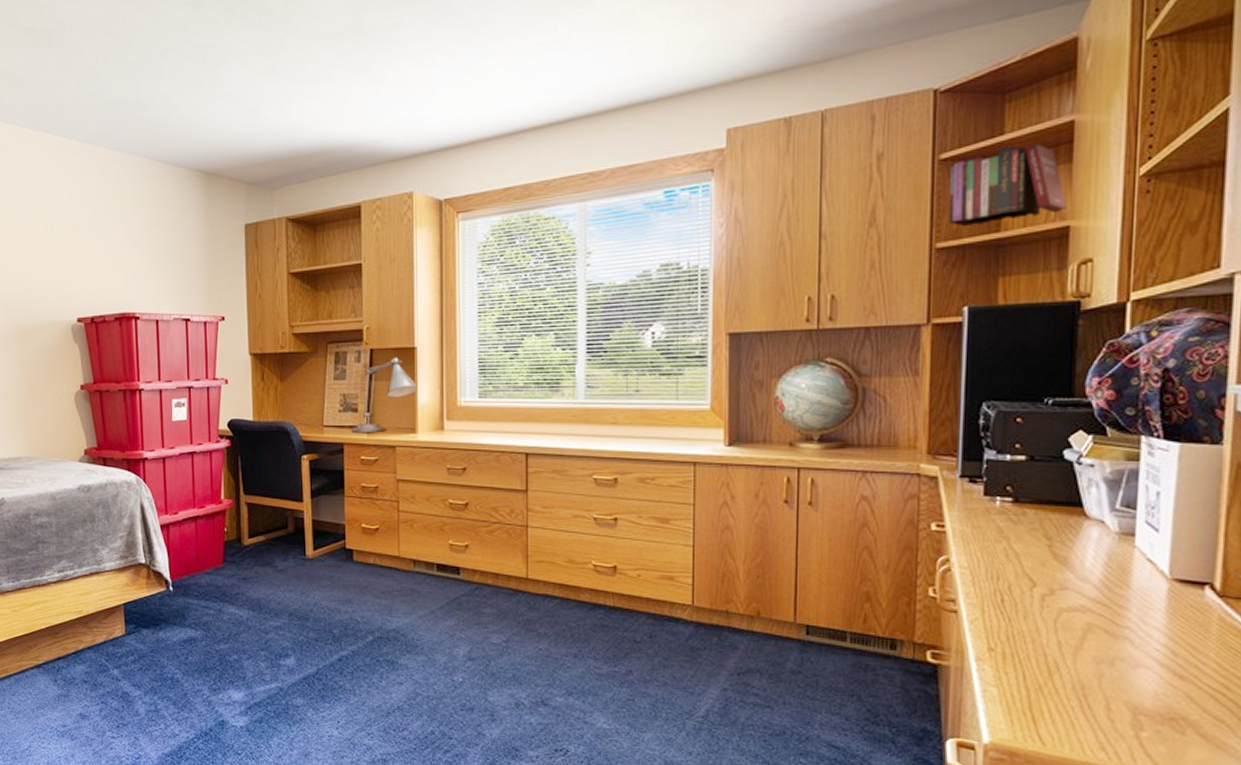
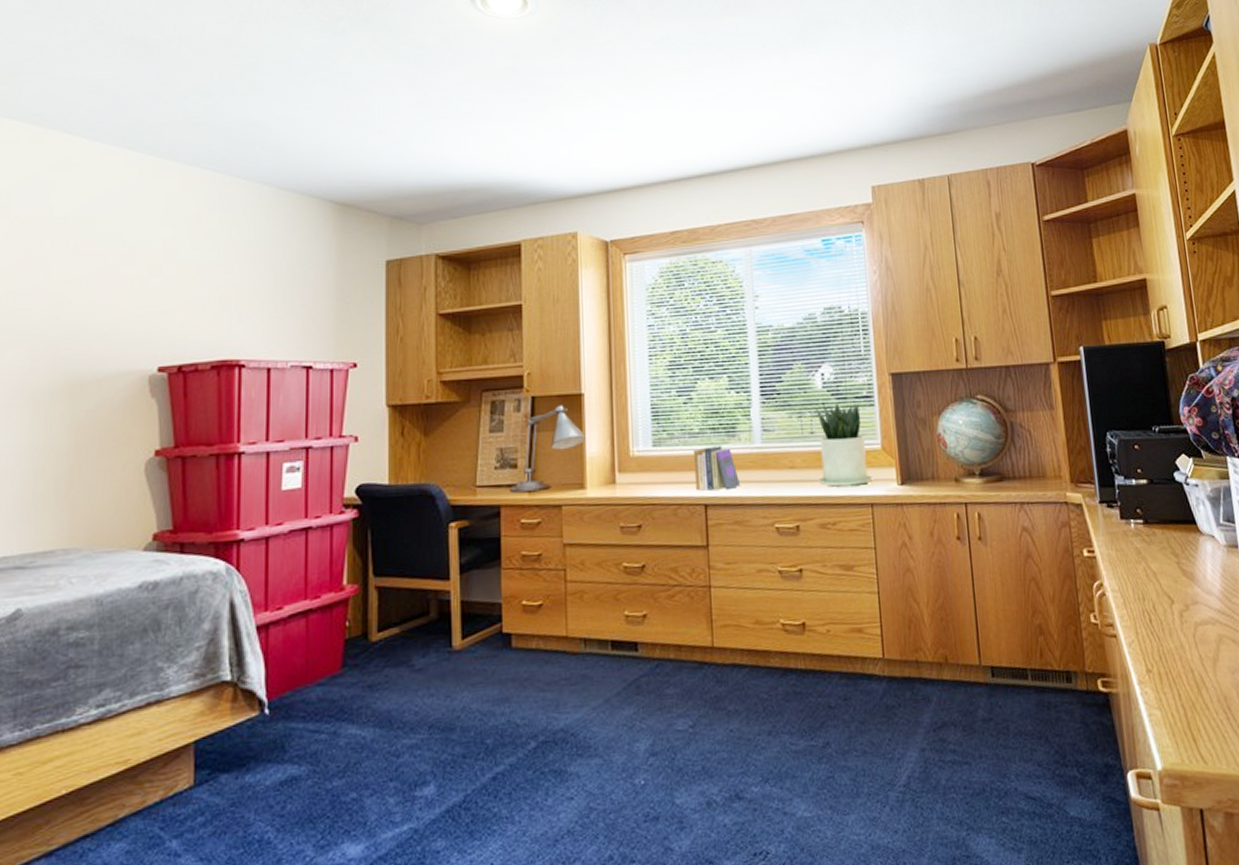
books: none [517,400,562,442] -> present [693,445,741,491]
planter: none [640,362,699,444] -> present [816,403,873,487]
books: present [949,143,1068,227] -> none [1053,210,1142,278]

